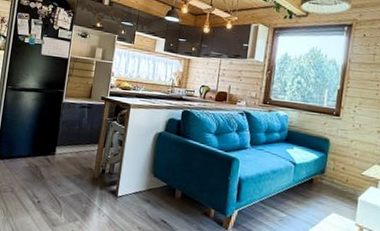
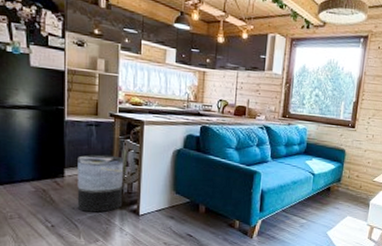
trash can: none [62,134,109,192] -> present [77,154,124,213]

